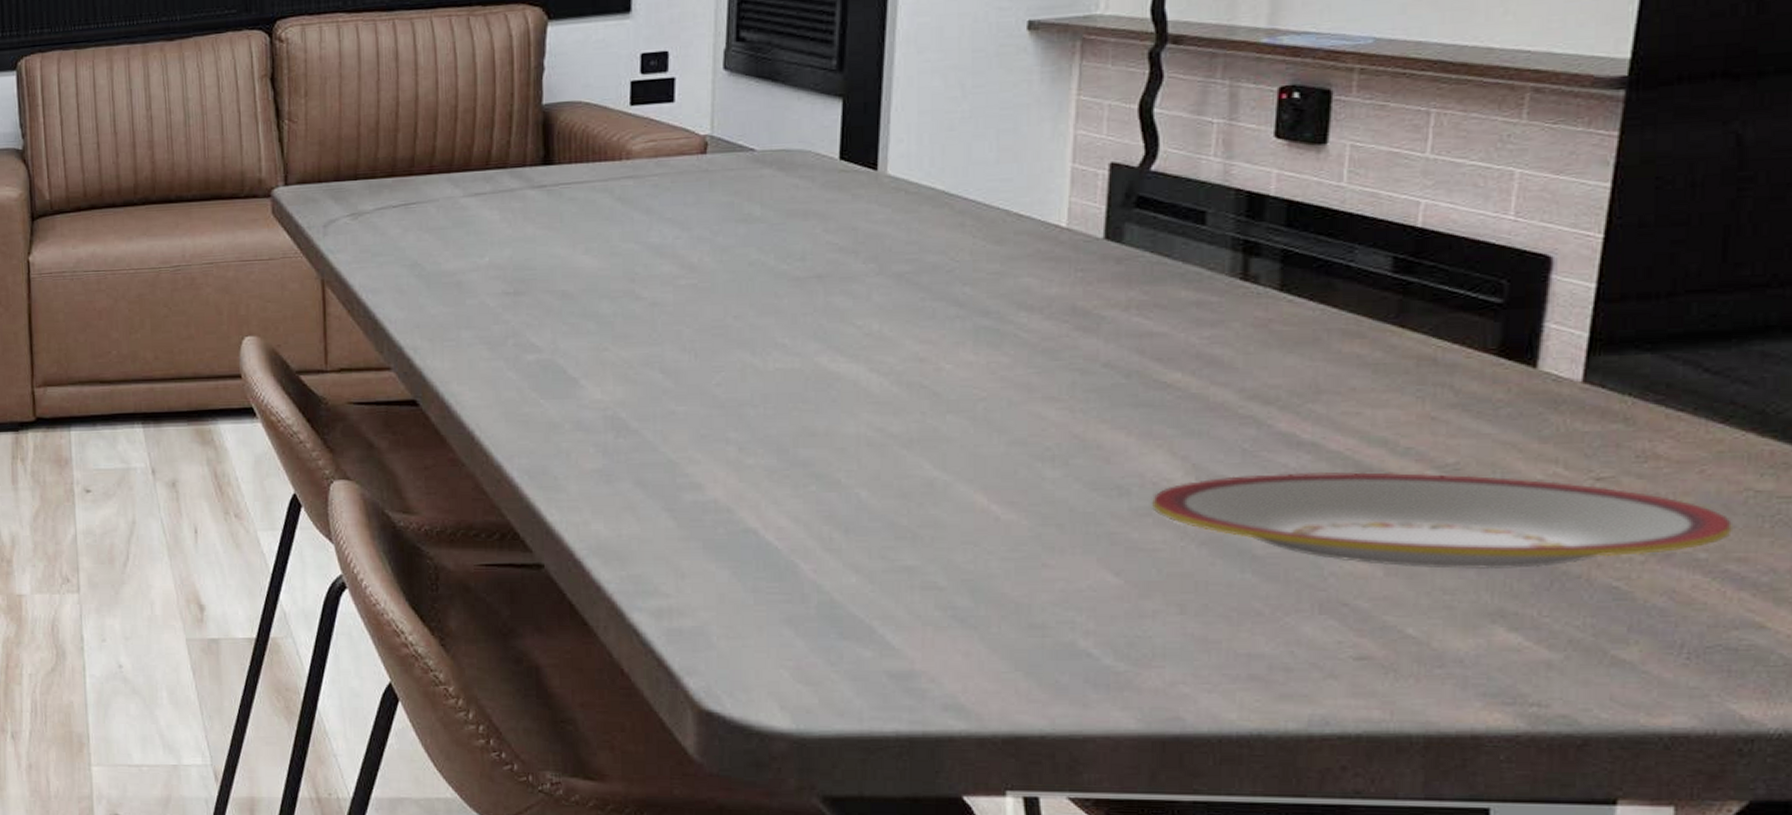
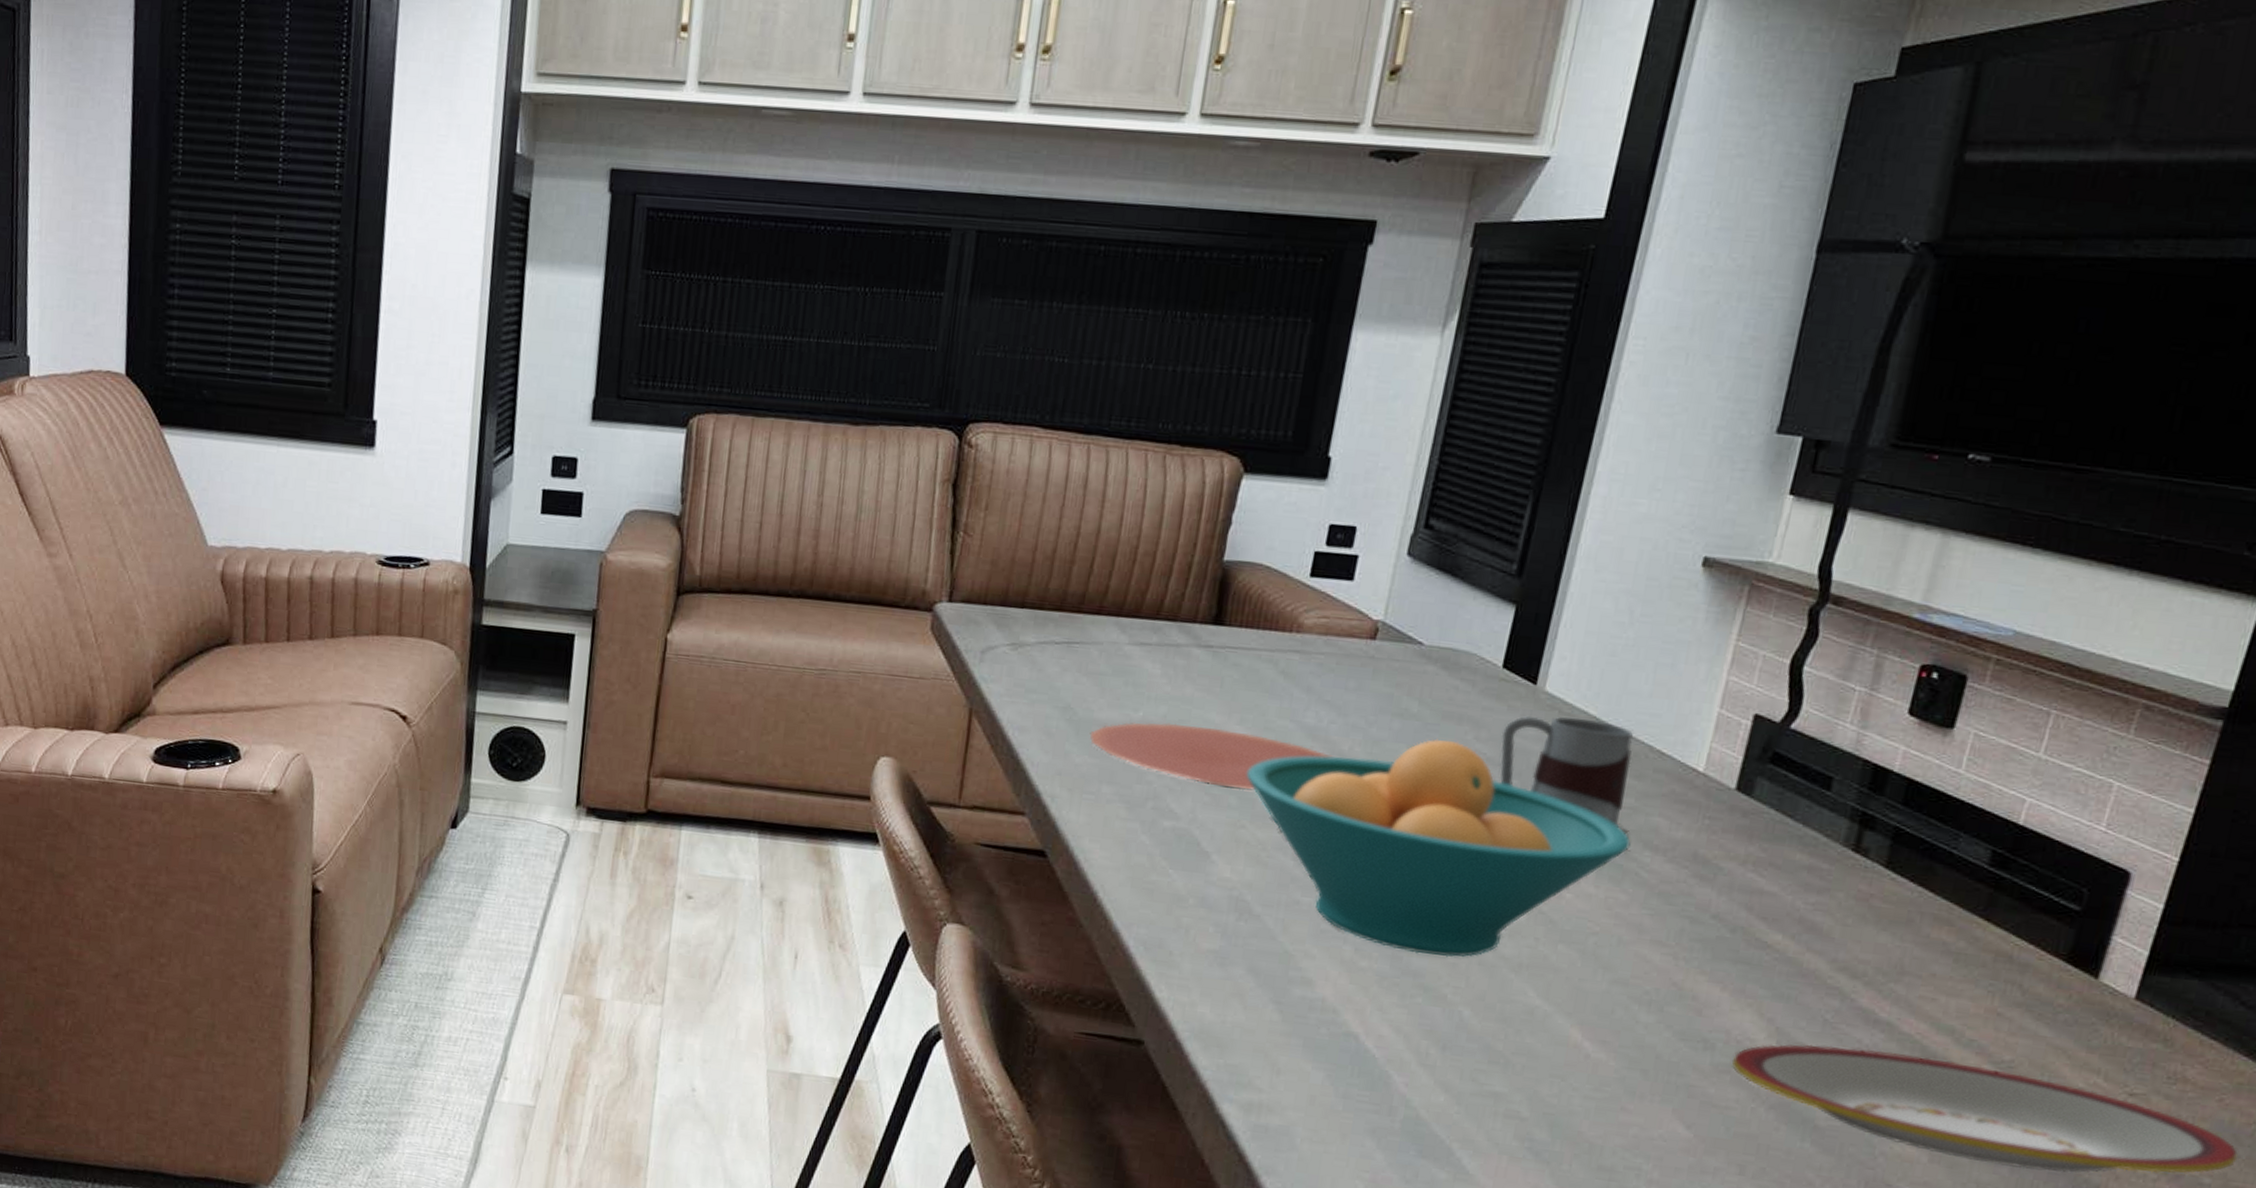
plate: none [440,260,683,315] -> present [1089,722,1333,791]
fruit bowl: none [600,236,1003,444] -> present [1246,738,1631,957]
mug: none [850,194,989,294] -> present [1500,716,1633,828]

